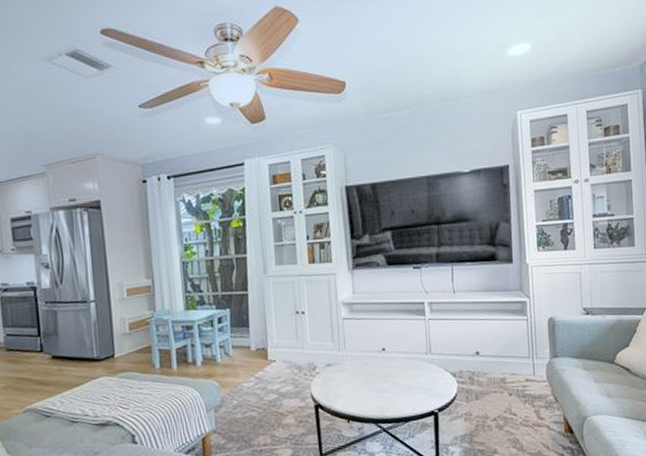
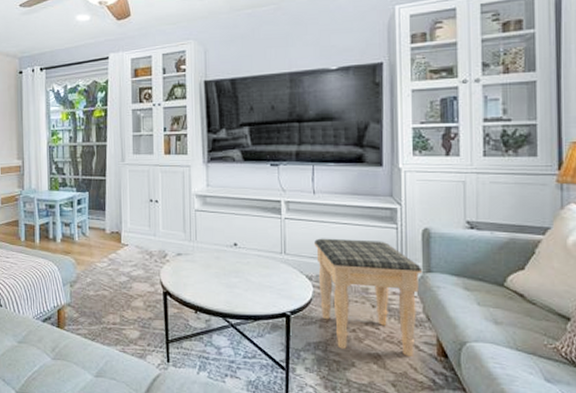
footstool: none [457,332,550,438] -> present [314,238,423,357]

